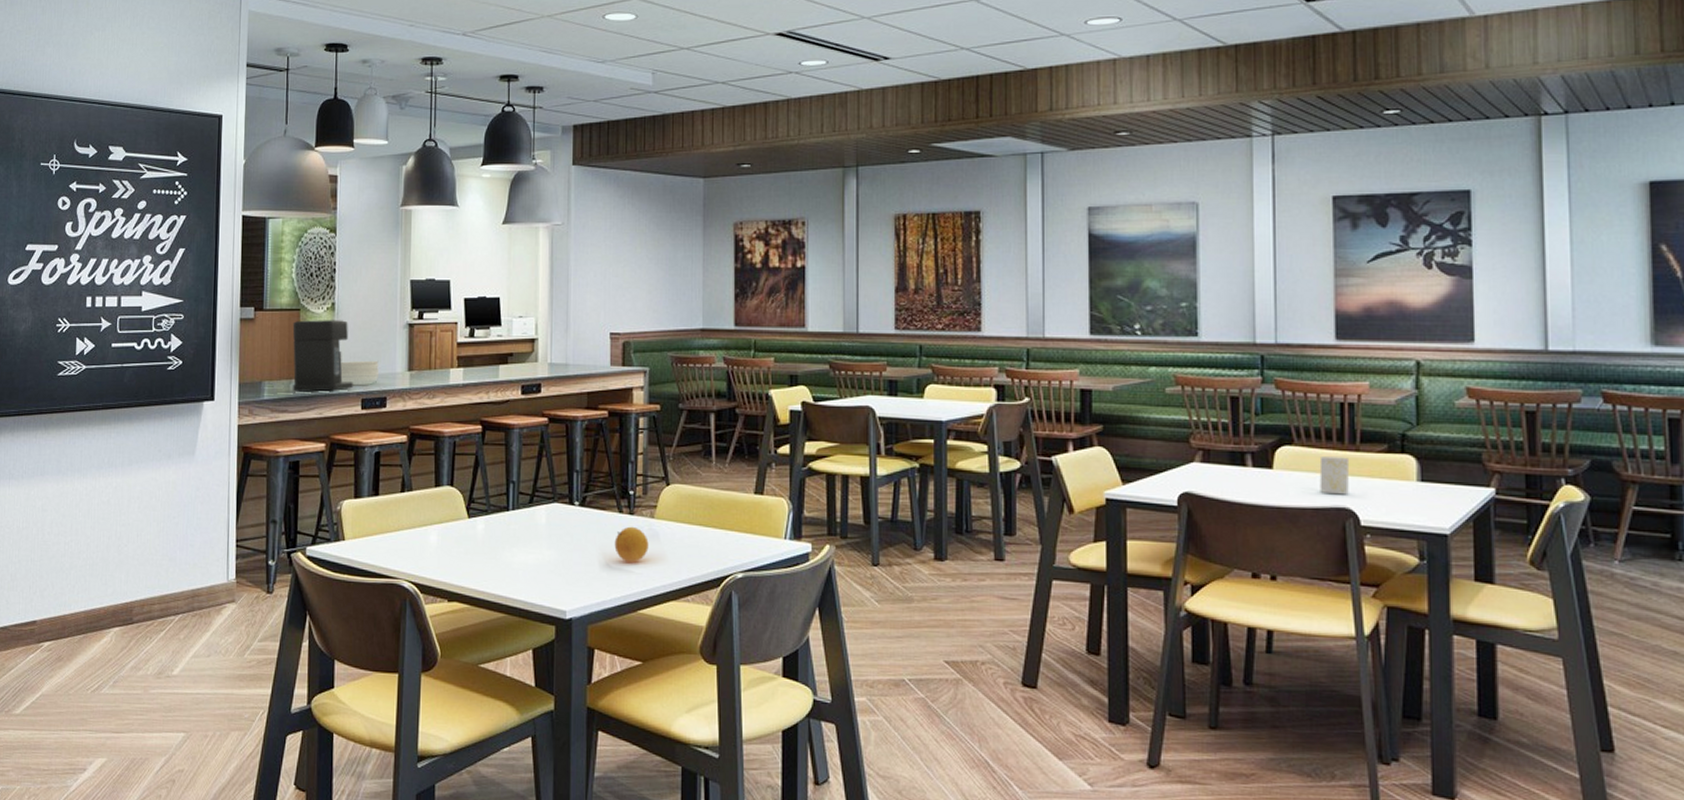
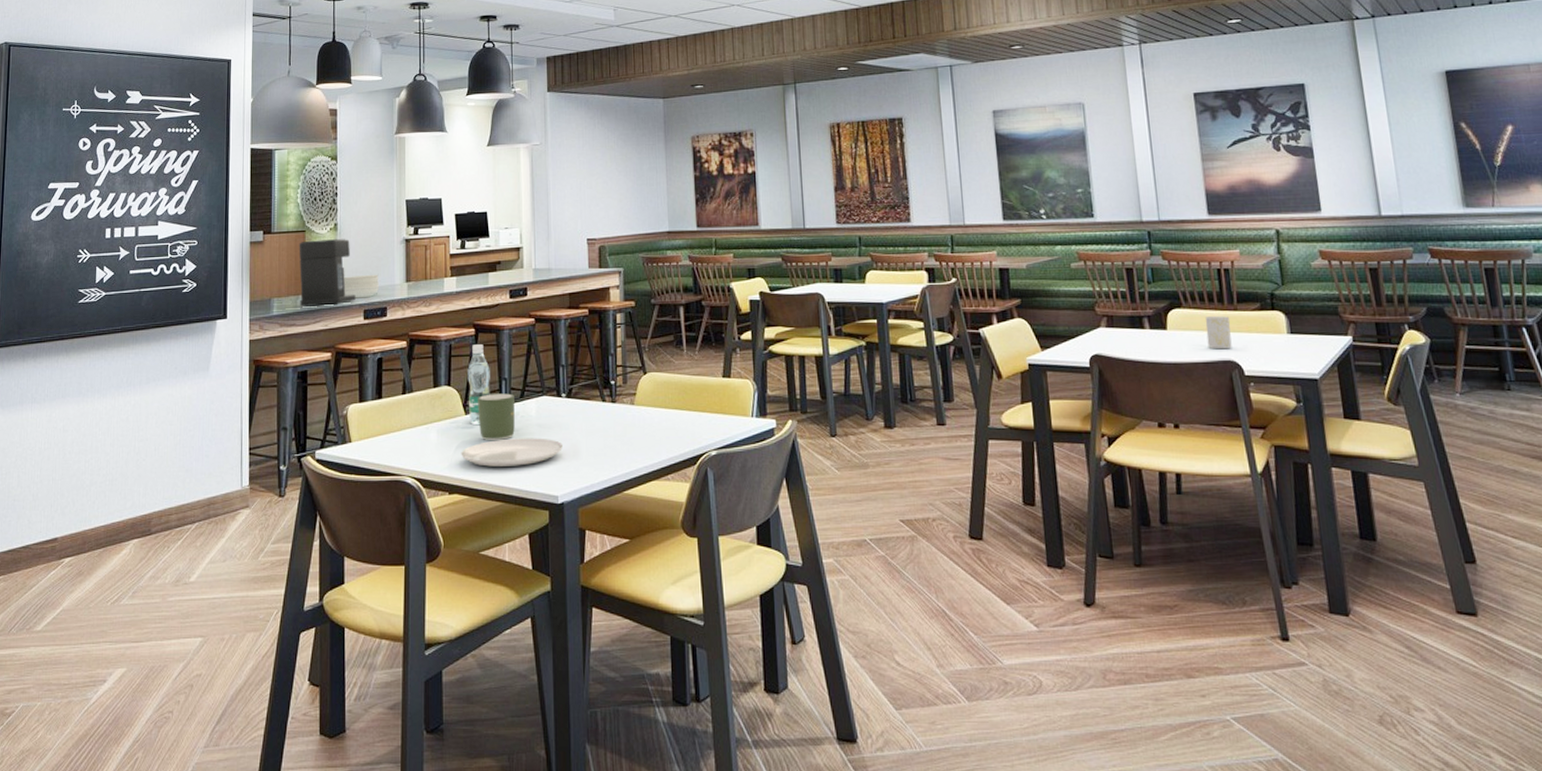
plate: none [462,546,573,577] -> present [461,438,562,467]
bottle: none [472,443,497,531] -> present [467,344,490,426]
mug: none [482,497,523,547] -> present [478,393,515,440]
fruit: present [614,526,649,563] -> none [599,413,630,447]

